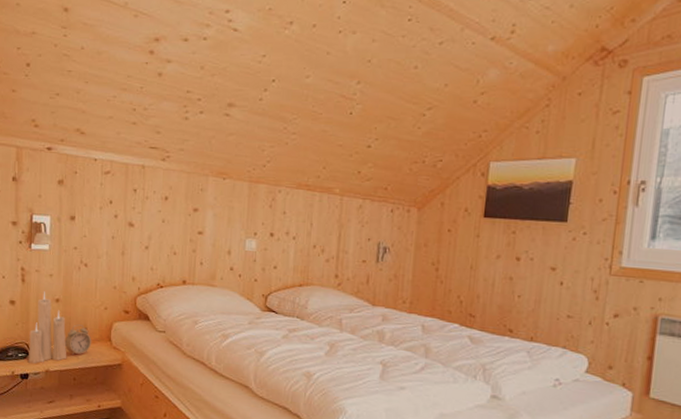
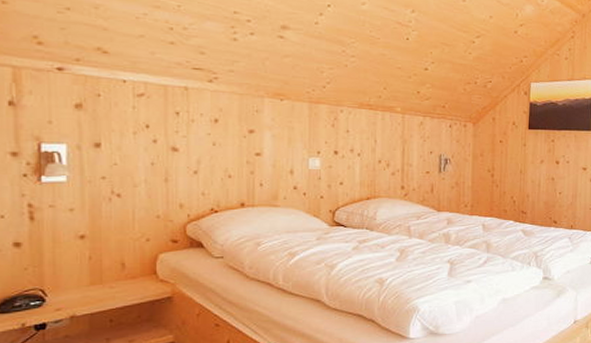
candle: present [27,291,67,365] -> none [44,228,100,312]
alarm clock: present [64,324,92,356] -> none [95,260,132,296]

